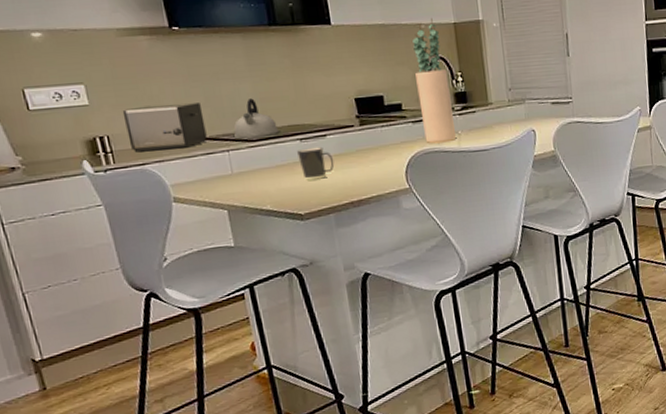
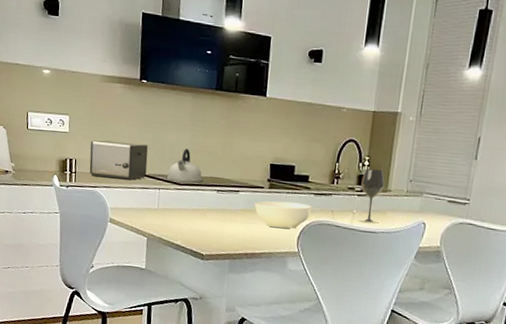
mug: present [297,146,335,180] -> none [212,199,240,228]
bowl: none [348,134,414,168] -> present [254,201,313,229]
vase: present [412,17,457,144] -> none [322,103,359,219]
wineglass: none [459,83,489,143] -> present [358,168,385,224]

